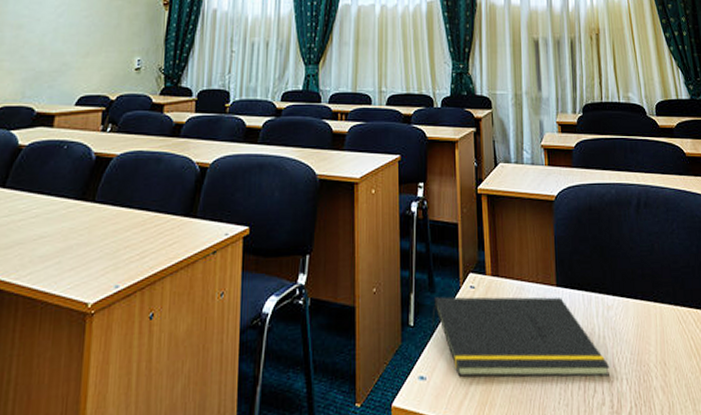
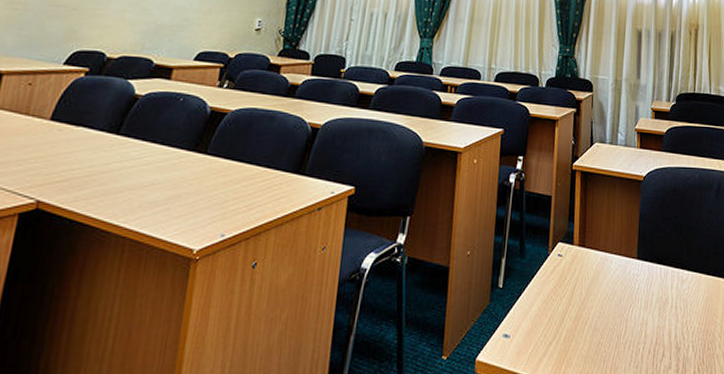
notepad: present [432,296,610,377] -> none [519,263,679,343]

